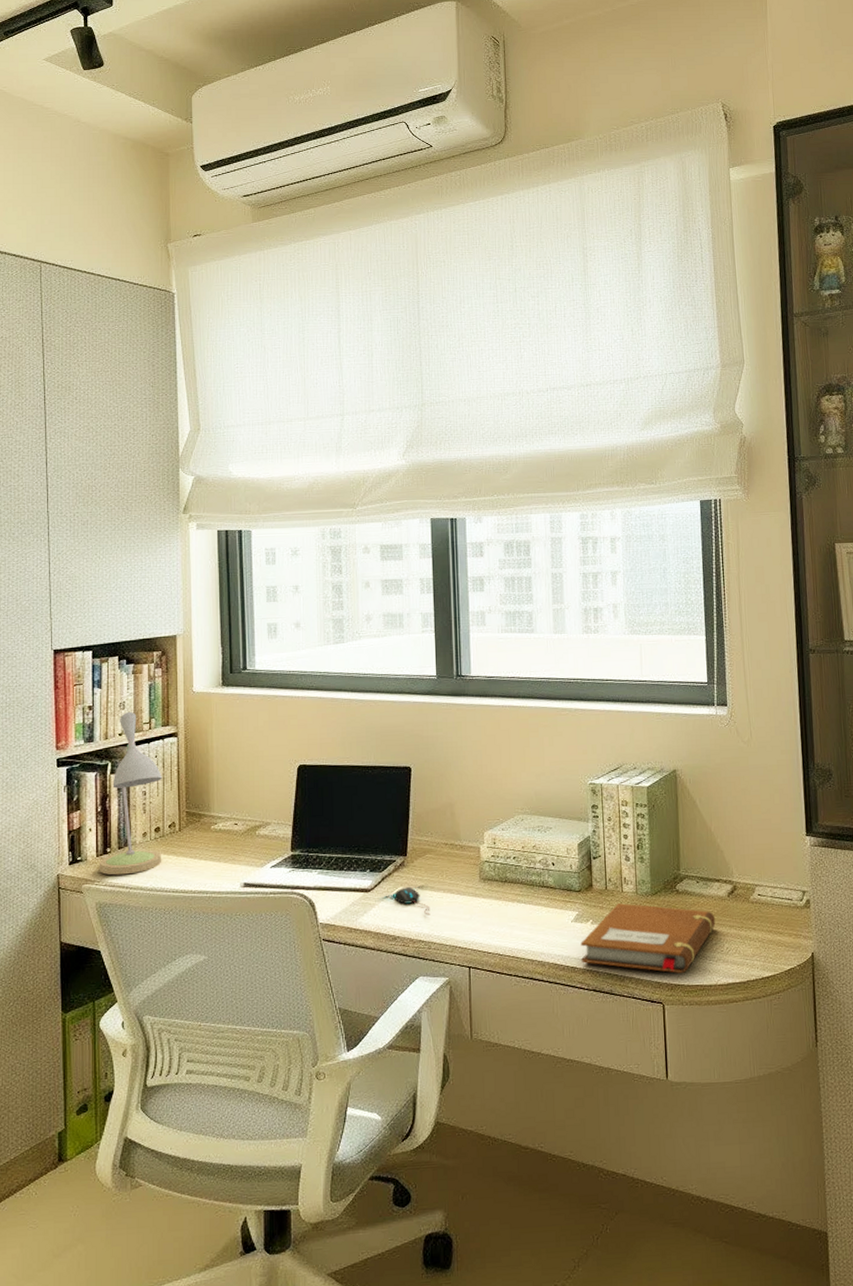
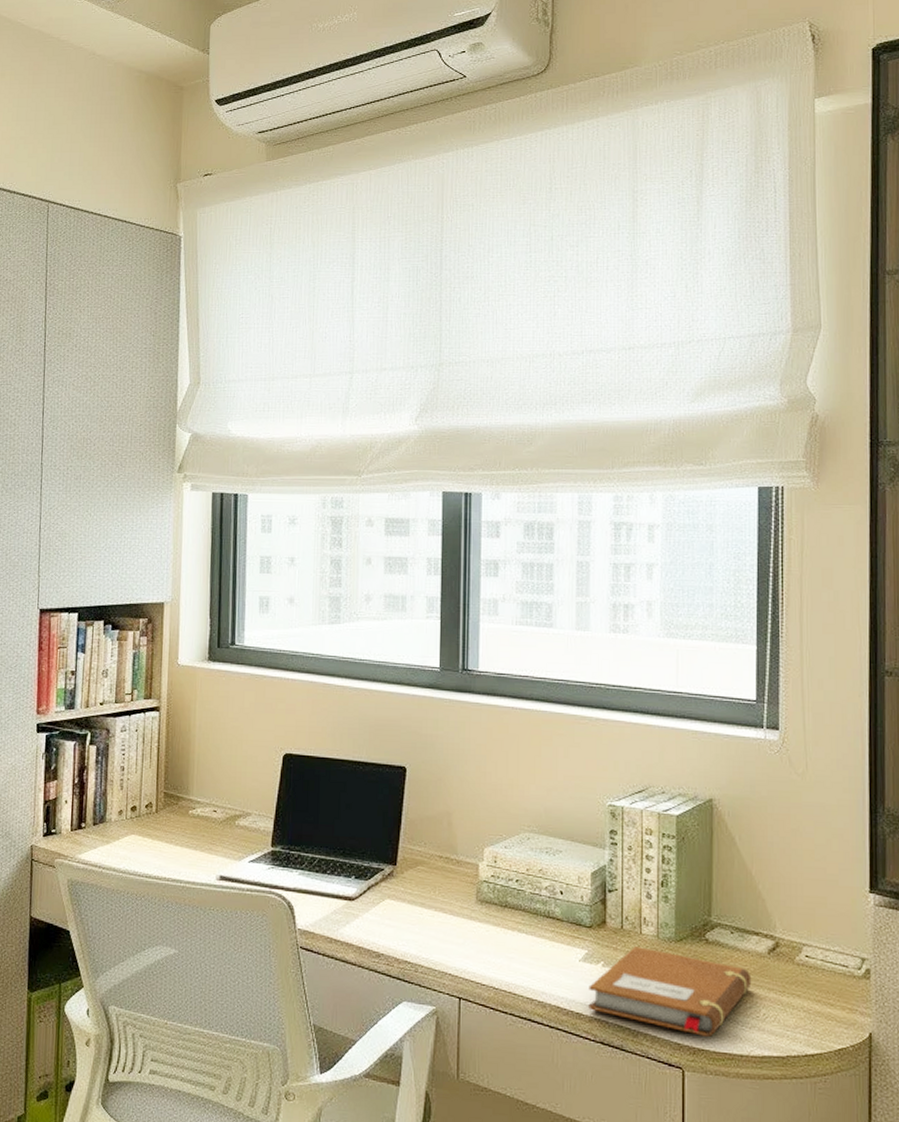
desk lamp: present [98,712,162,875] -> none [72,681,141,853]
mouse: present [393,886,431,915] -> none [379,899,419,934]

